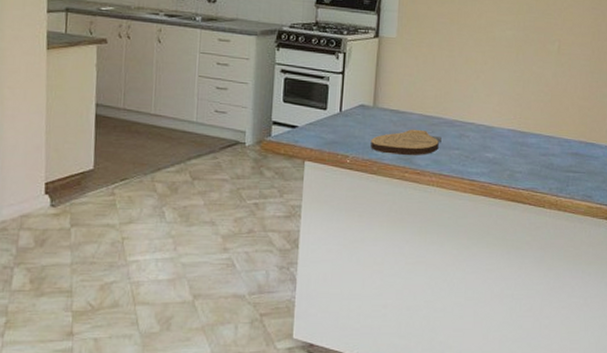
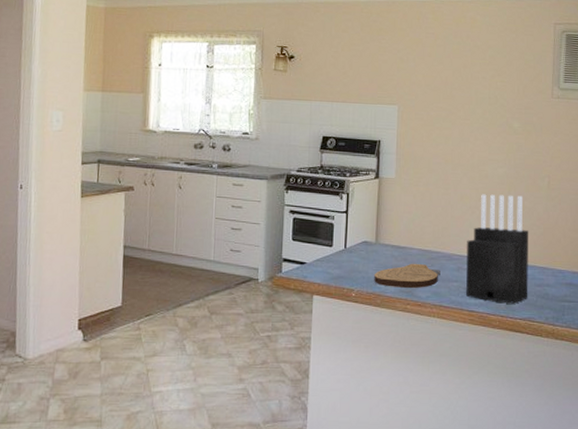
knife block: none [468,57,536,173] -> present [466,194,529,304]

